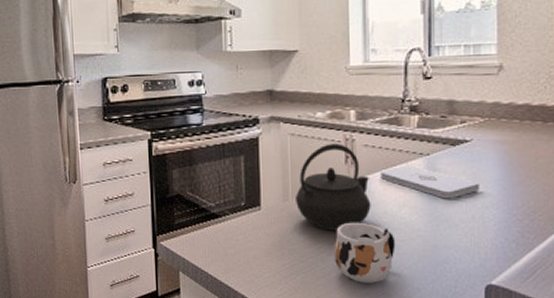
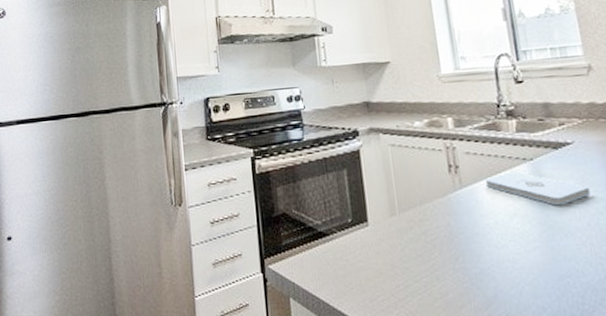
kettle: present [296,143,371,230] -> none [402,152,481,245]
mug: present [333,222,396,283] -> none [447,235,513,303]

